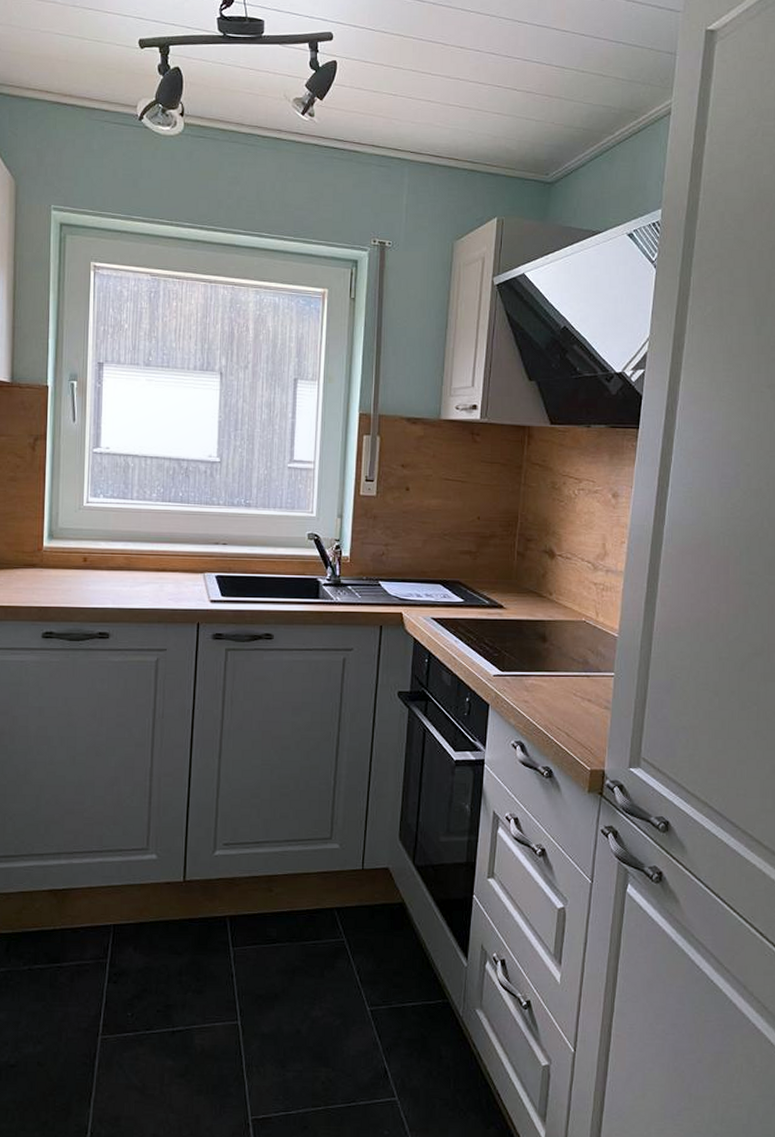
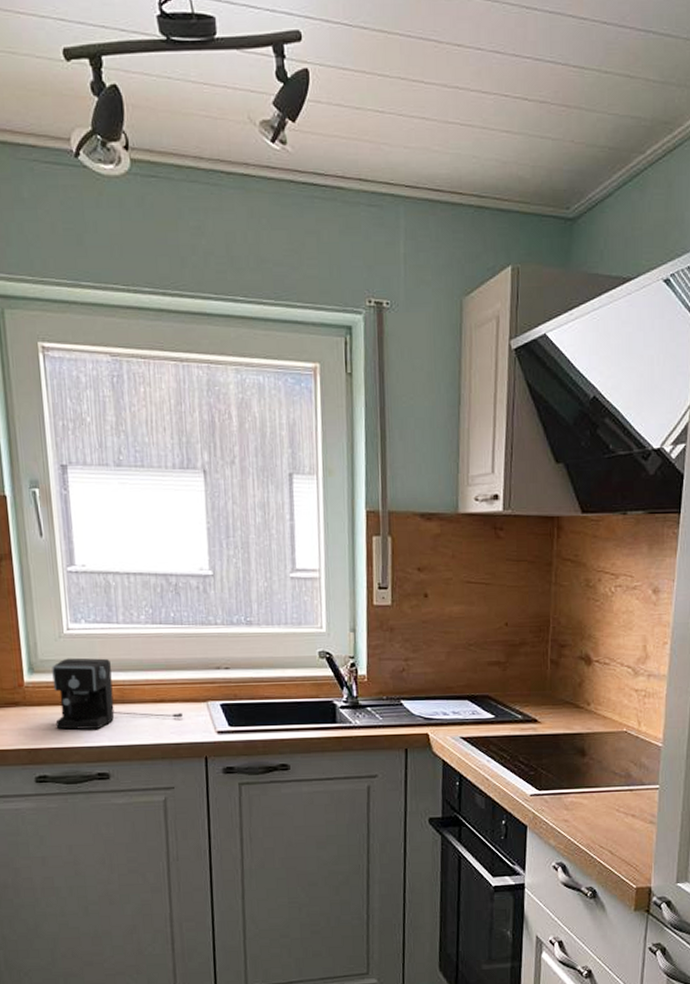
coffee maker: none [66,527,181,593] -> present [52,658,183,730]

